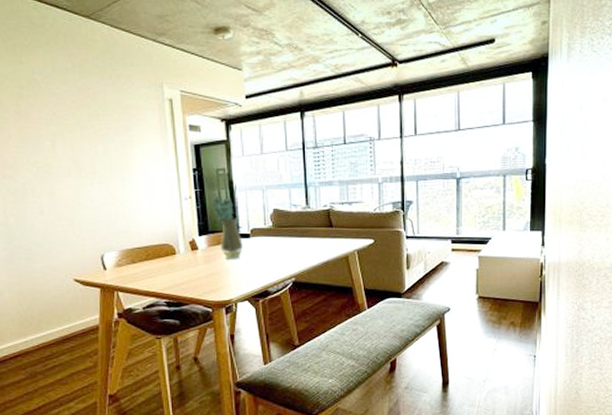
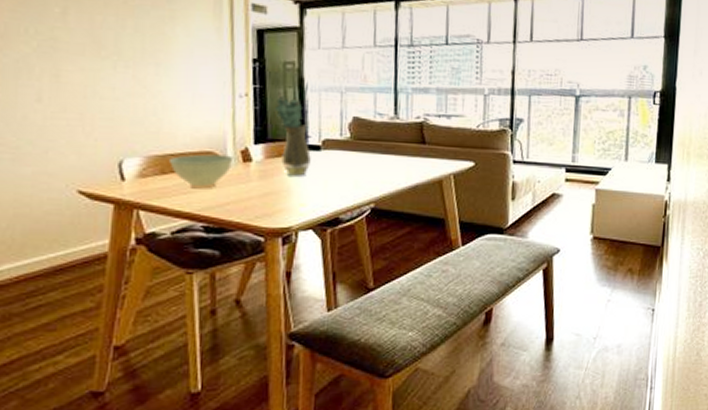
bowl: none [137,246,185,273] -> present [170,154,234,189]

